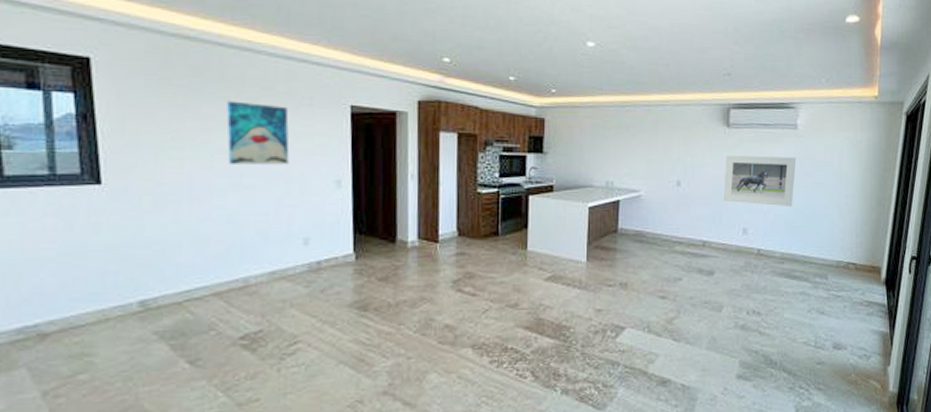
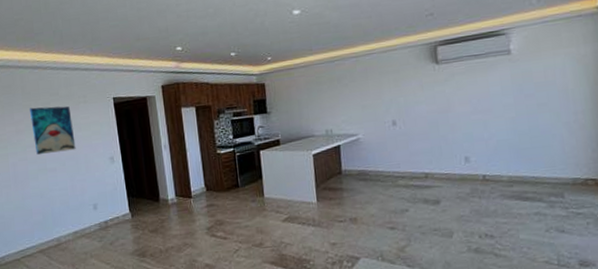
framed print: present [724,155,797,206] -> none [438,82,516,134]

